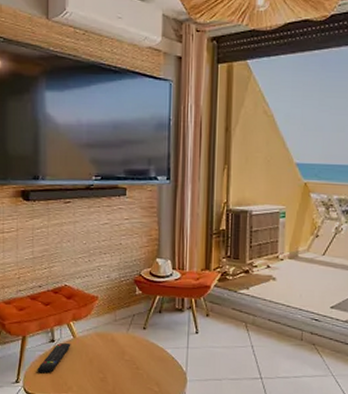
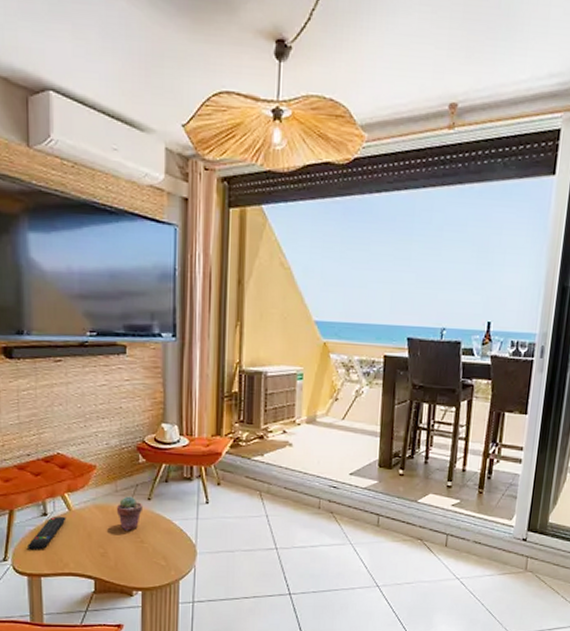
potted succulent: none [115,325,139,357] -> present [116,496,144,530]

